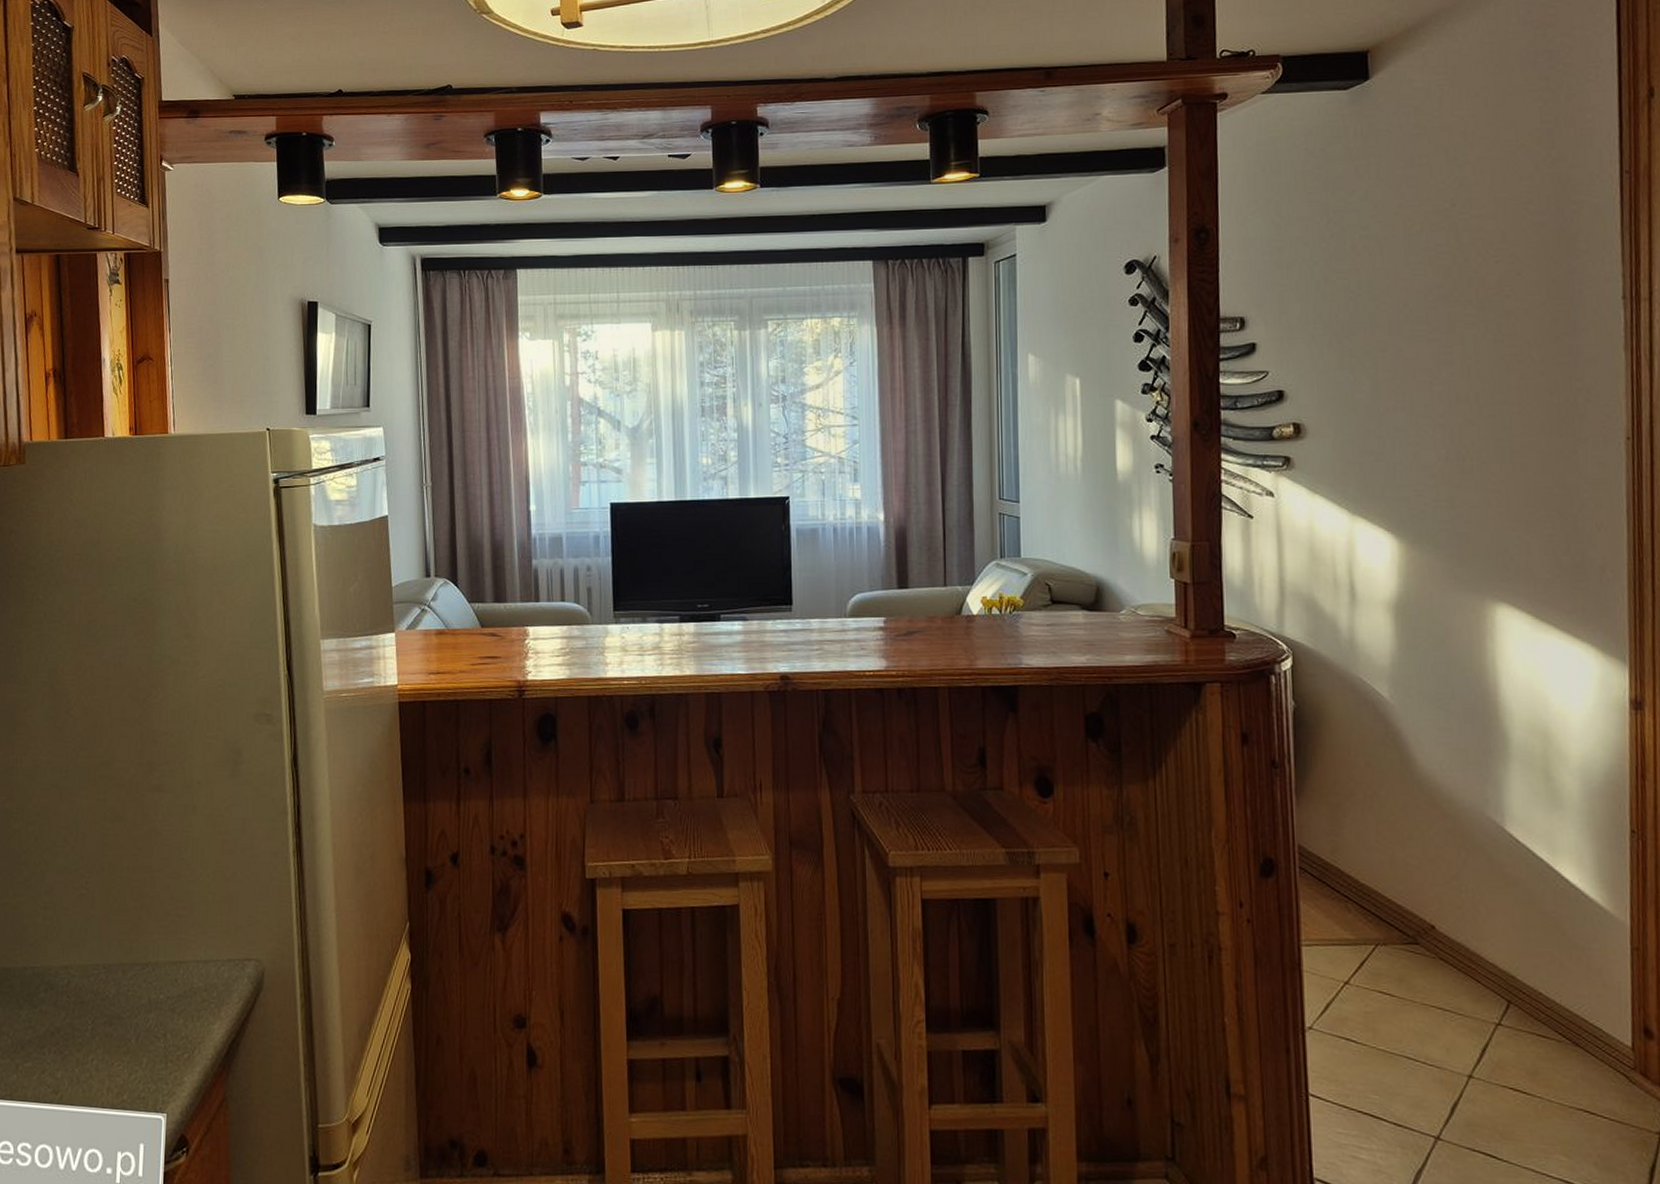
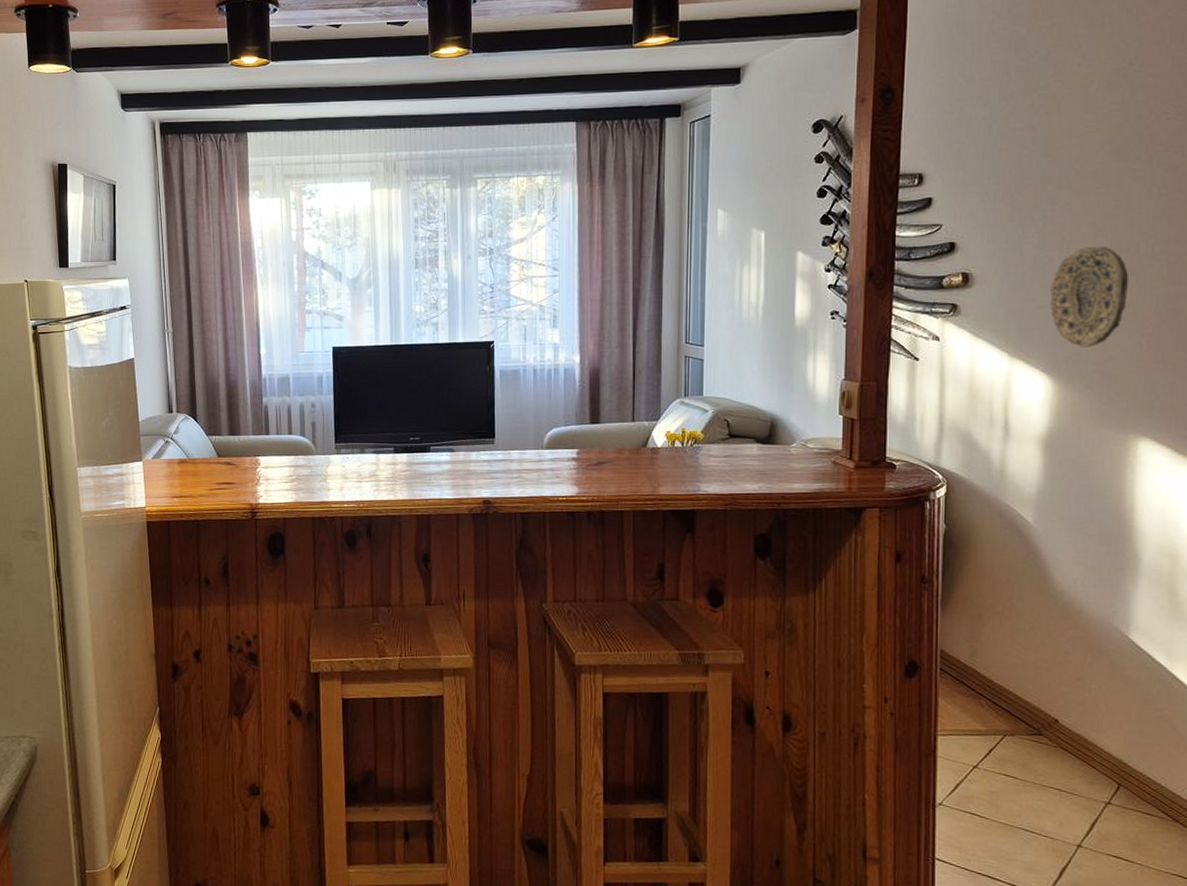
decorative plate: none [1388,395,1471,504] -> present [1050,246,1129,347]

